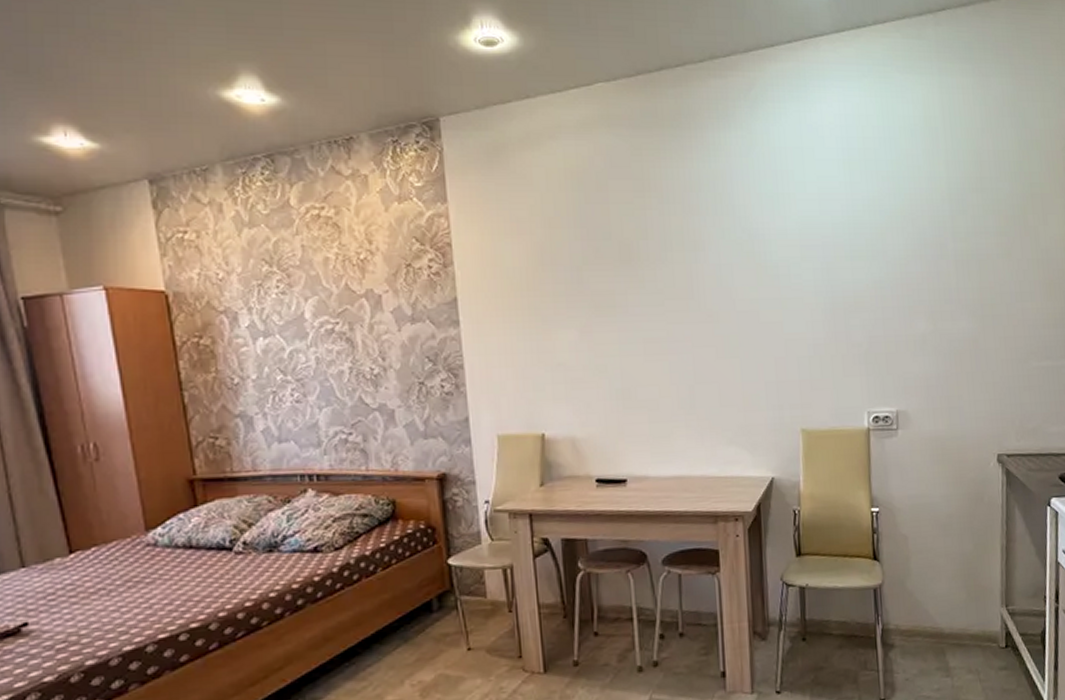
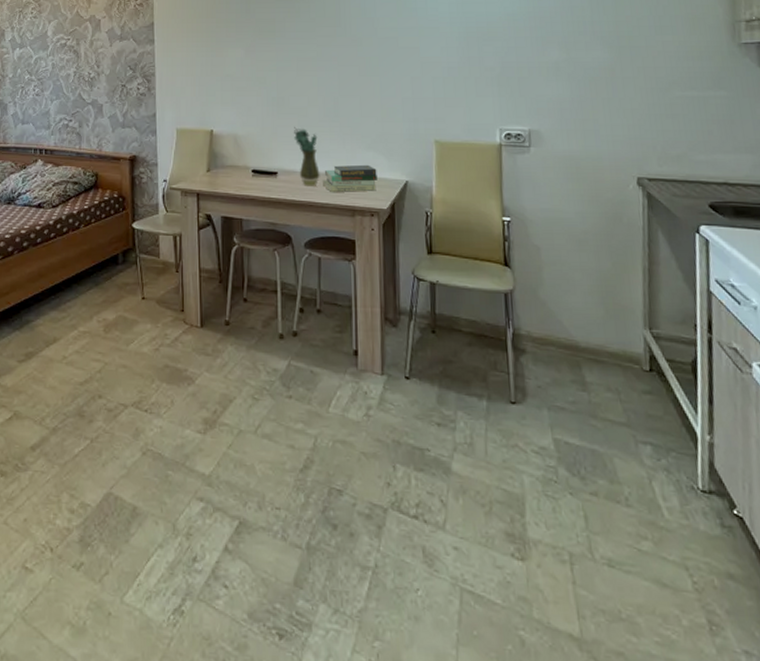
vase: none [644,423,677,495] -> present [294,126,320,187]
books: none [680,462,741,497] -> present [323,164,377,192]

